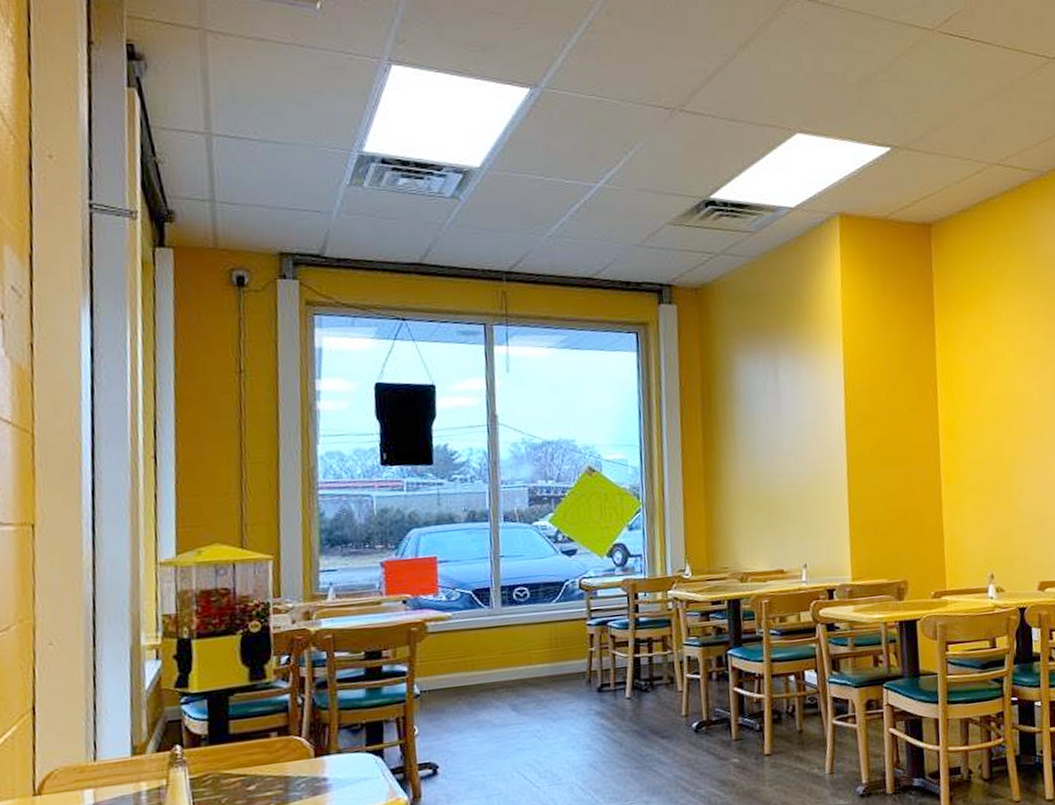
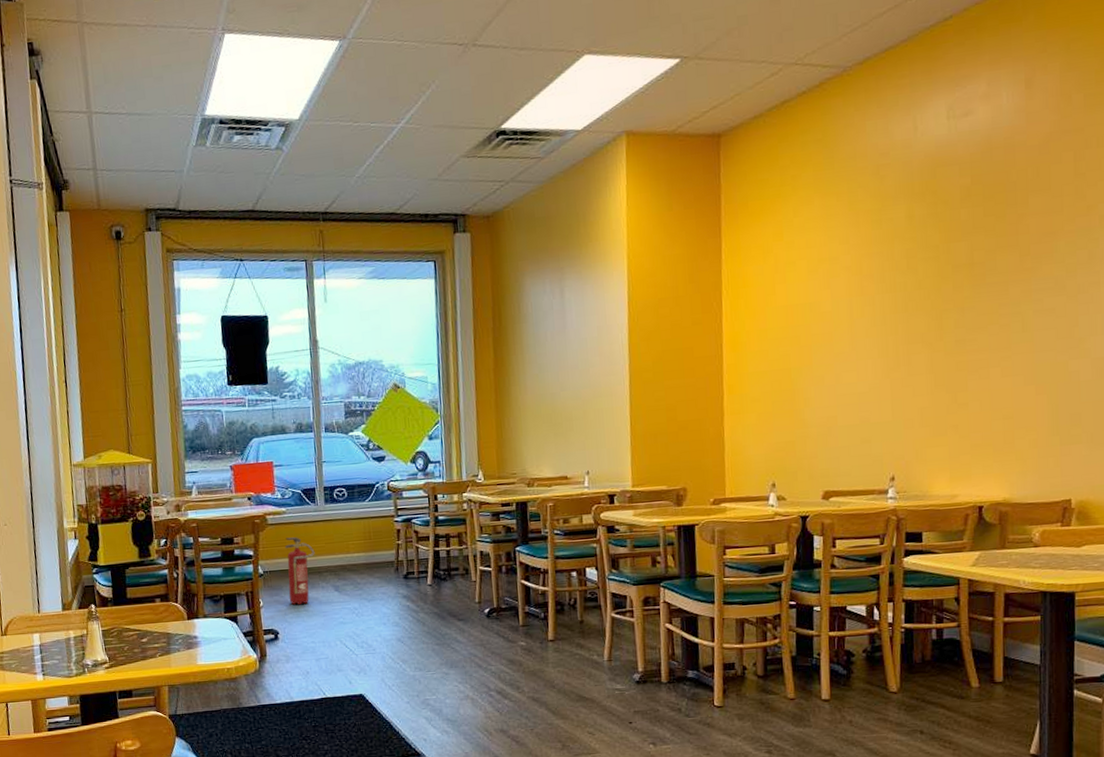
fire extinguisher: none [448,647,488,731] -> present [284,537,315,605]

